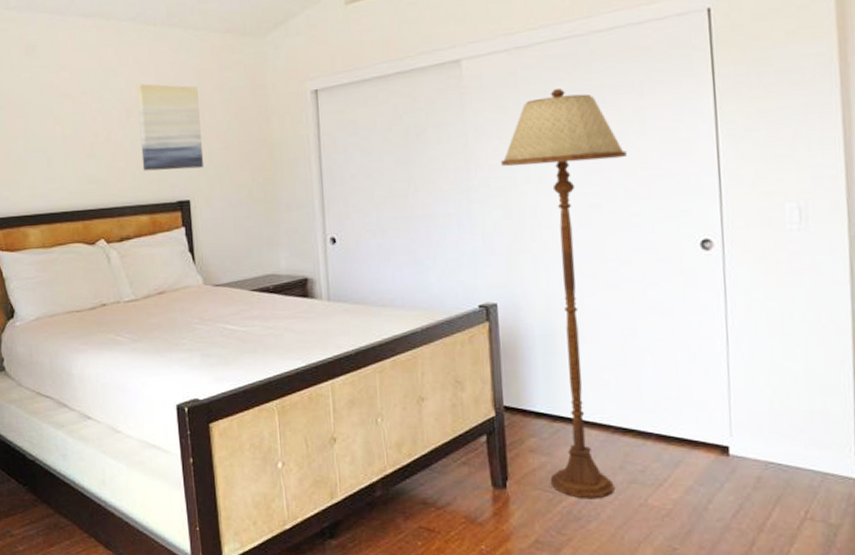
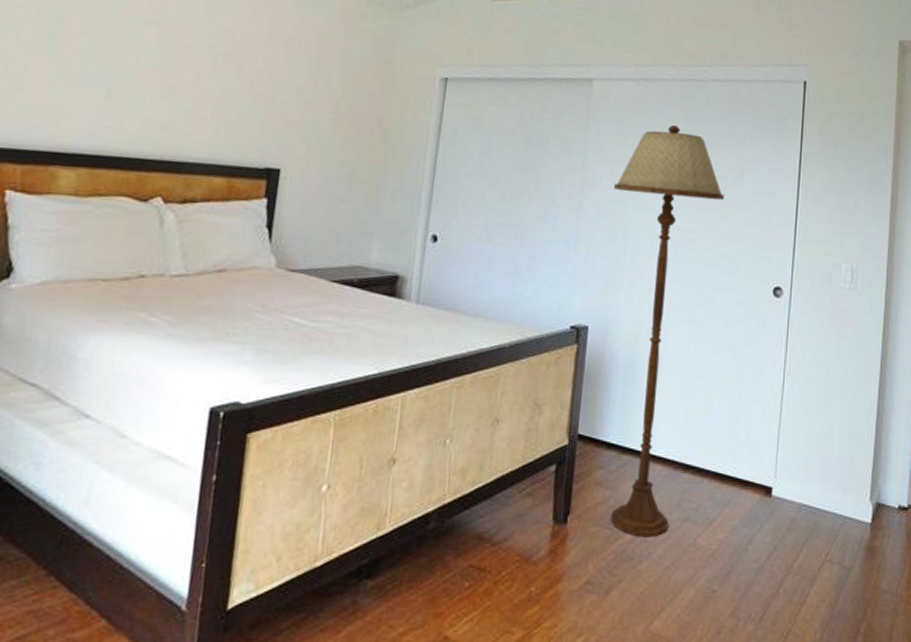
wall art: present [137,84,204,171] -> none [230,29,317,136]

